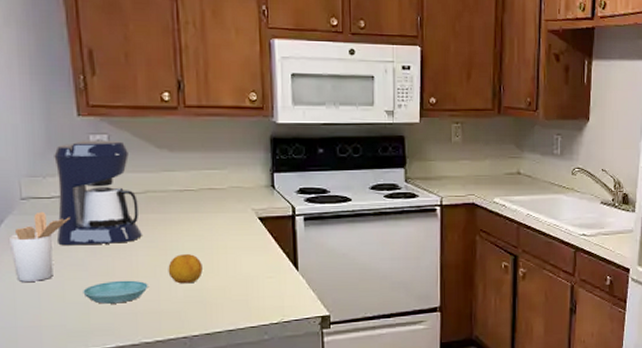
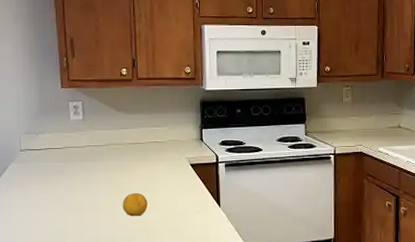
utensil holder: present [10,211,71,282] -> none [11,160,54,213]
coffee maker: present [54,140,142,246] -> none [43,105,104,186]
saucer: present [83,280,148,304] -> none [61,213,107,231]

